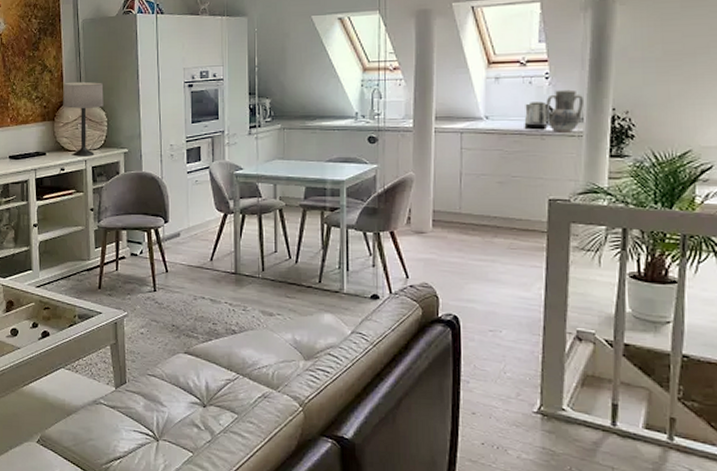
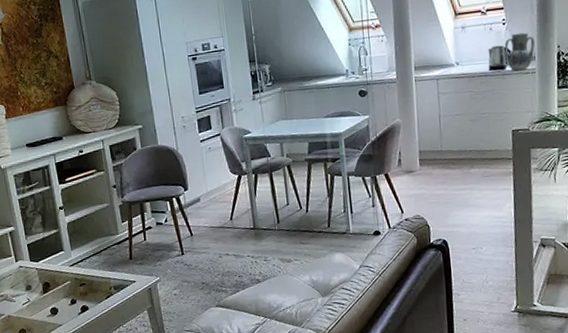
table lamp: present [63,81,104,157] -> none [71,63,114,138]

